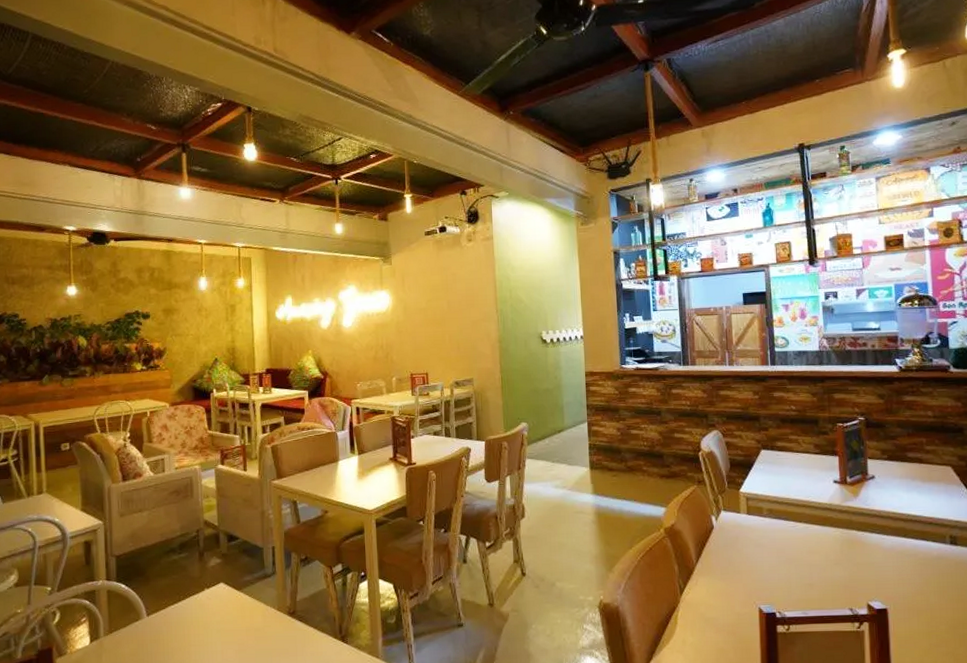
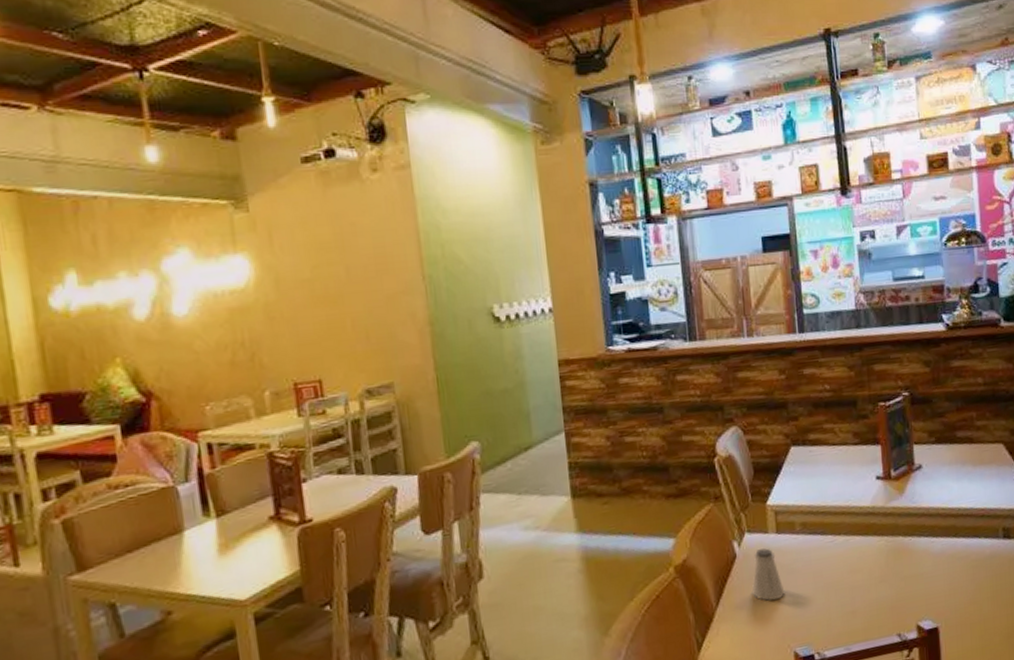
saltshaker: none [725,525,753,565] -> present [751,548,785,601]

